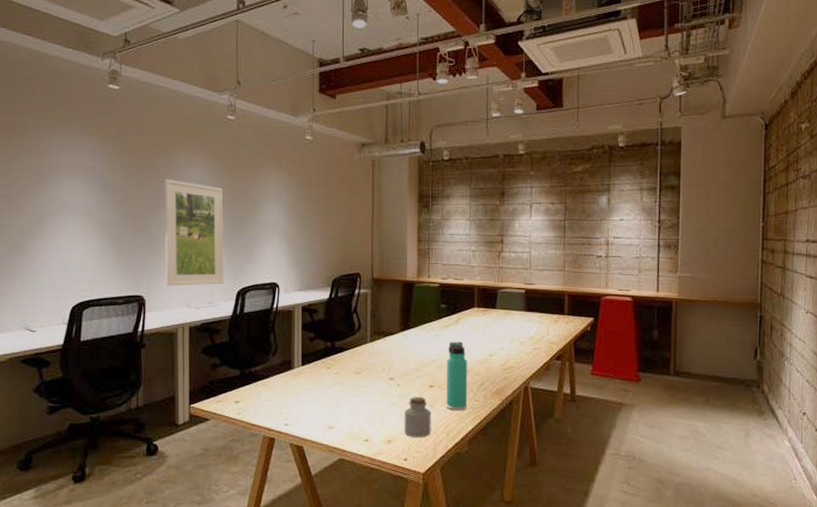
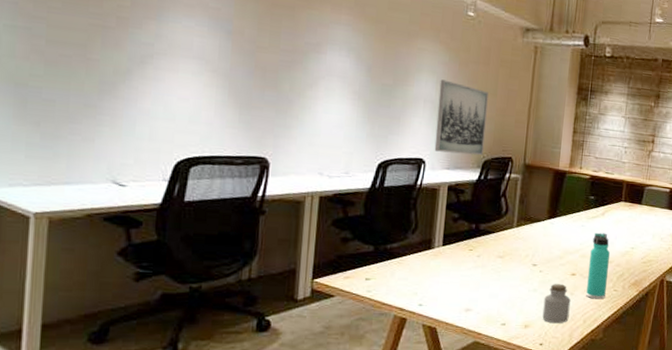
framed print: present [164,178,223,286] -> none [295,33,371,155]
wall art: none [286,205,332,275] -> present [434,79,489,156]

